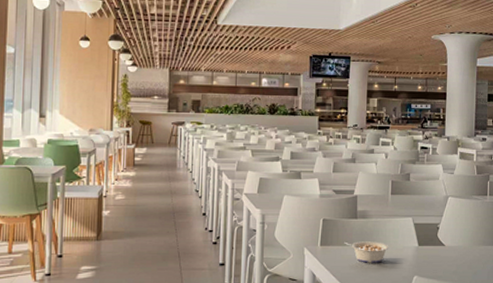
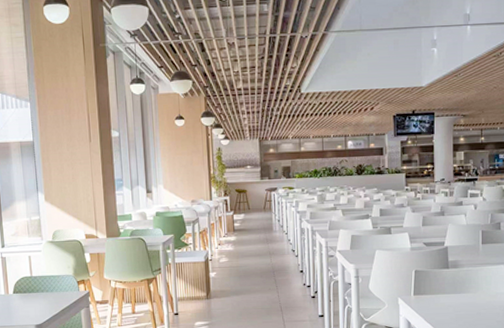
legume: present [344,241,389,263] -> none [437,289,482,310]

